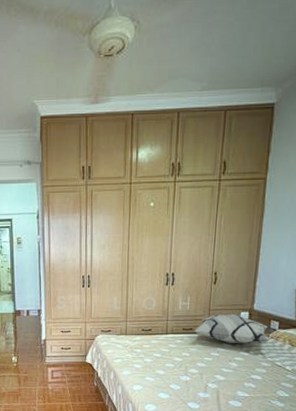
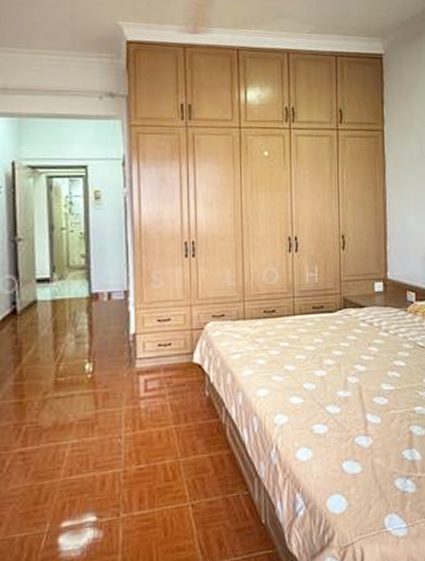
decorative pillow: present [193,313,270,343] -> none [325,285,409,322]

